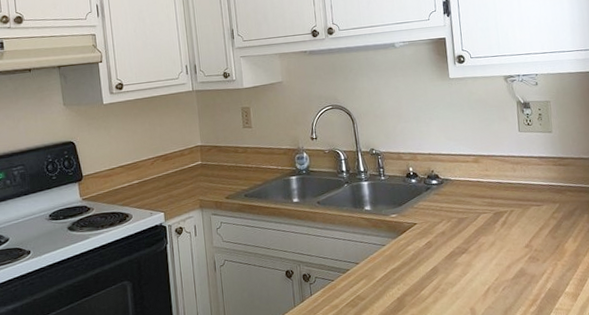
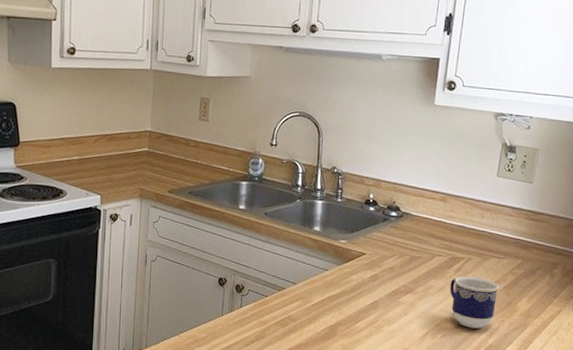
cup: none [499,227,546,277] -> present [450,276,499,329]

